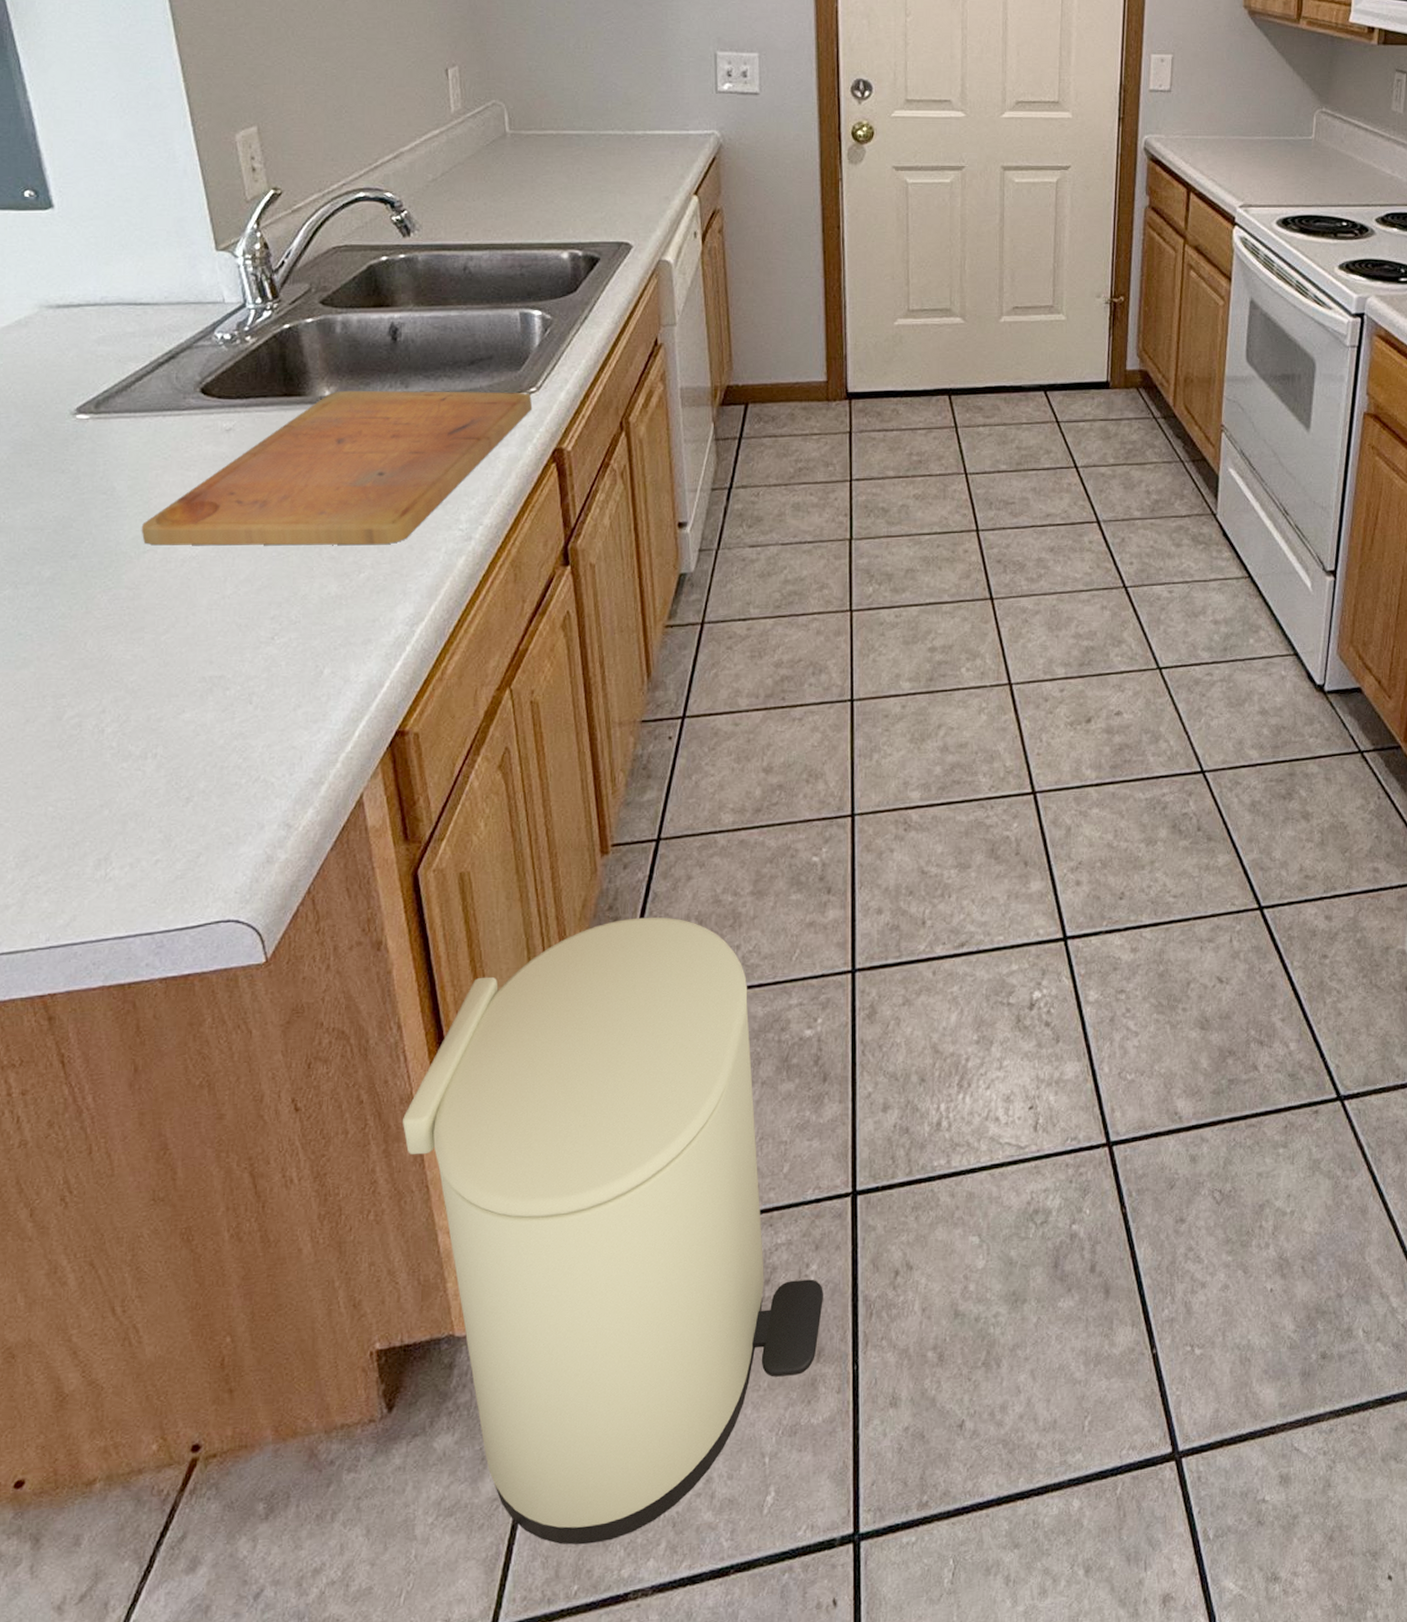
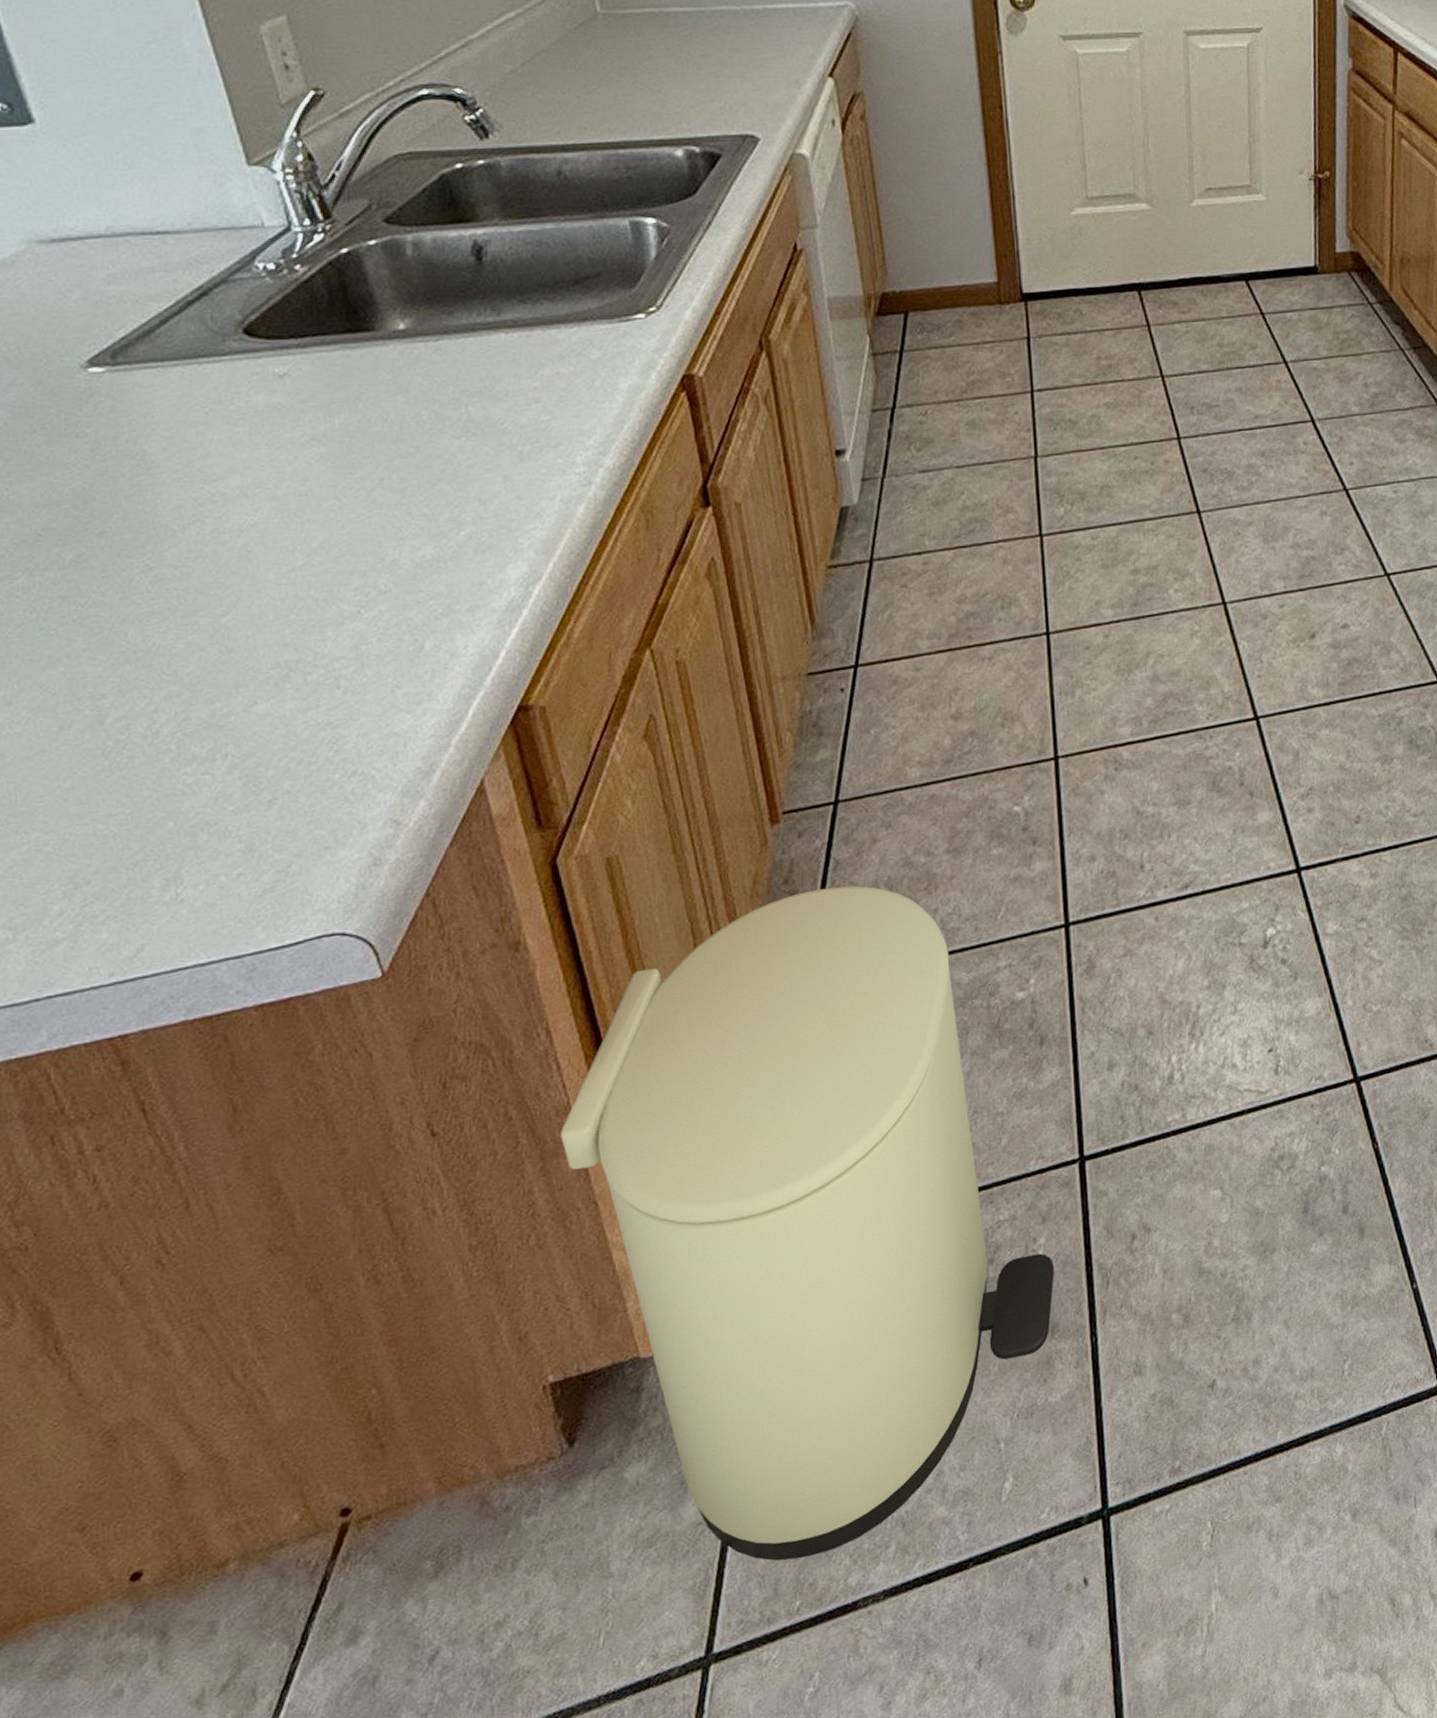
cutting board: present [141,390,533,546] -> none [183,313,654,515]

